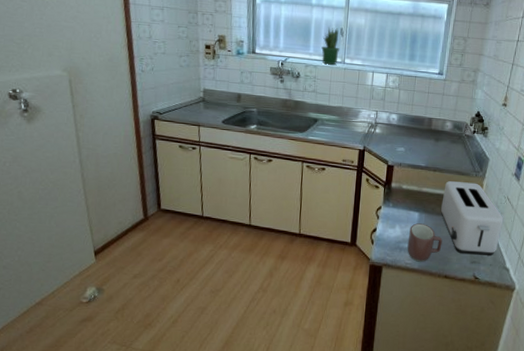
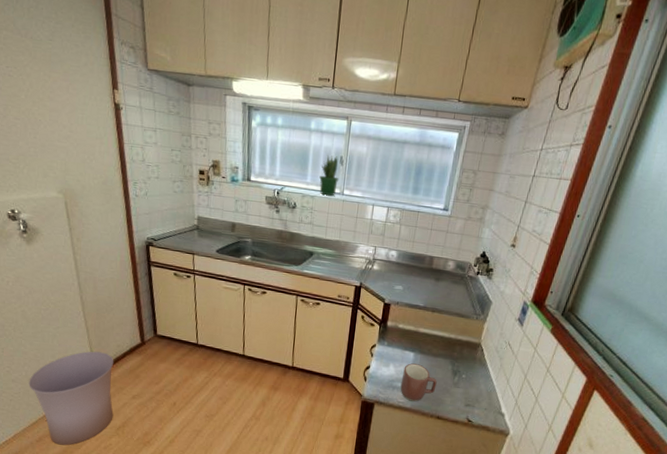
waste bin: none [21,230,115,335] -> present [29,351,114,446]
toaster: present [441,181,504,256] -> none [437,323,503,400]

